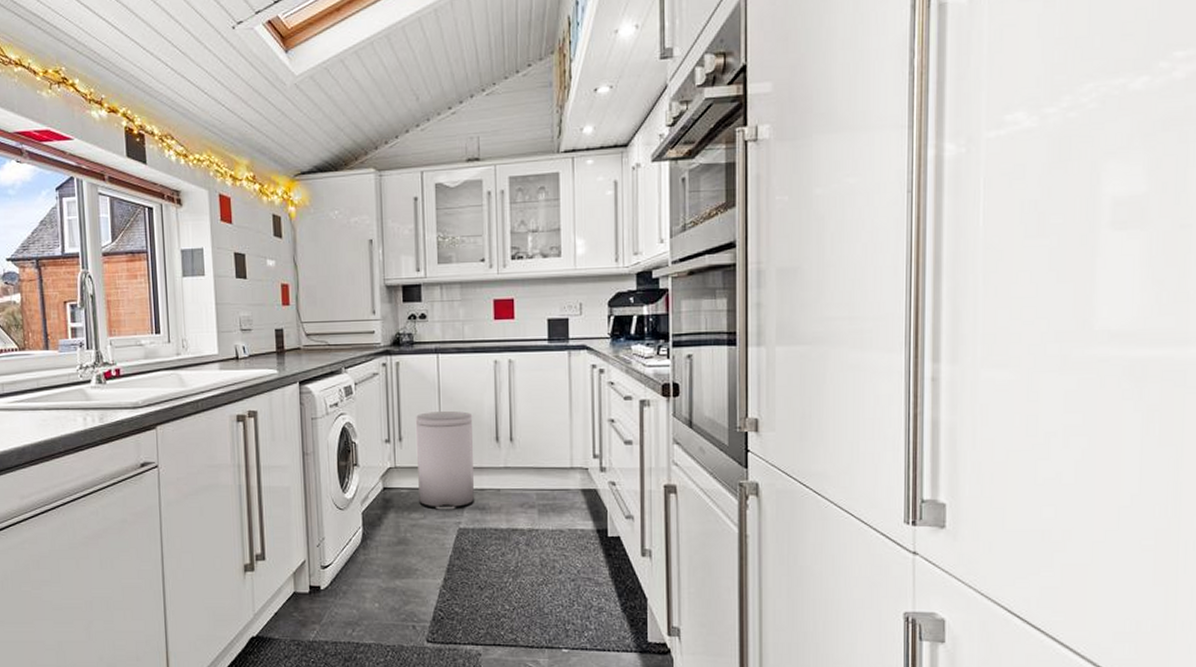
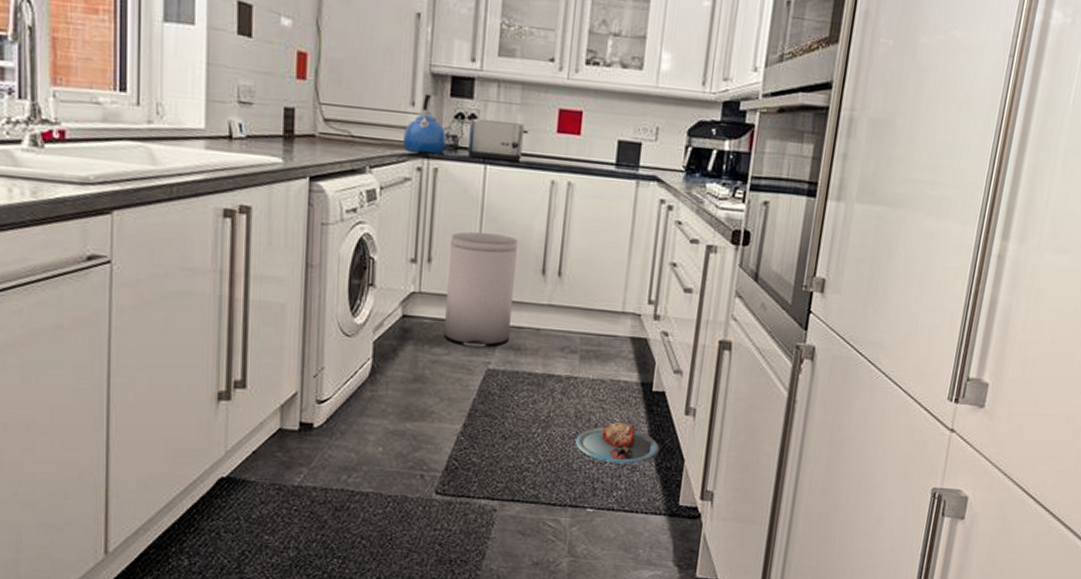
kettle: none [369,302,404,351] -> present [403,93,447,155]
toaster: none [421,316,470,350] -> present [466,119,529,162]
pet bowl: none [544,567,623,606] -> present [576,421,661,464]

